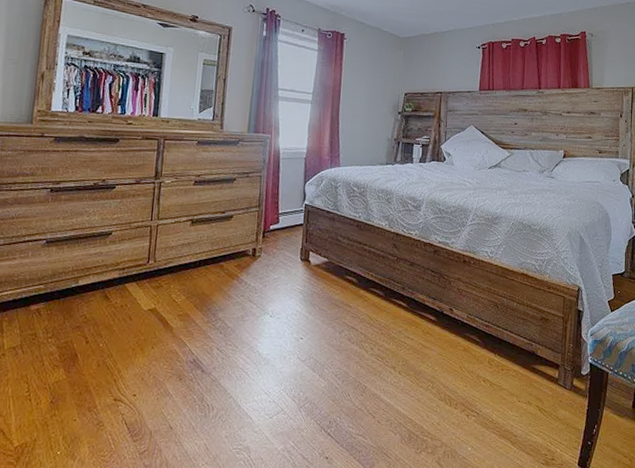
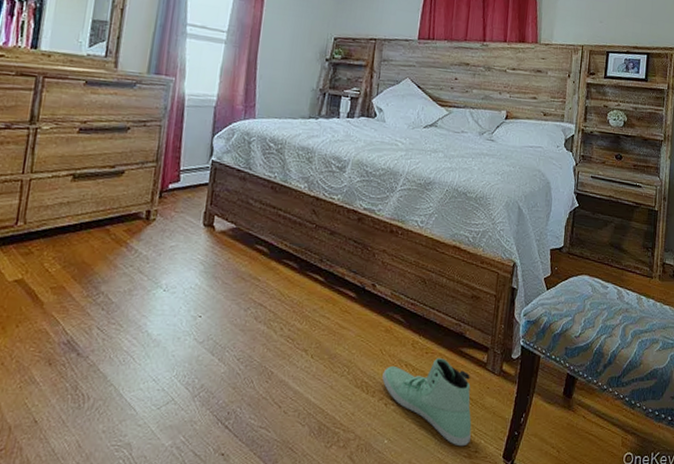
sneaker: none [463,374,547,455] -> present [382,358,472,447]

